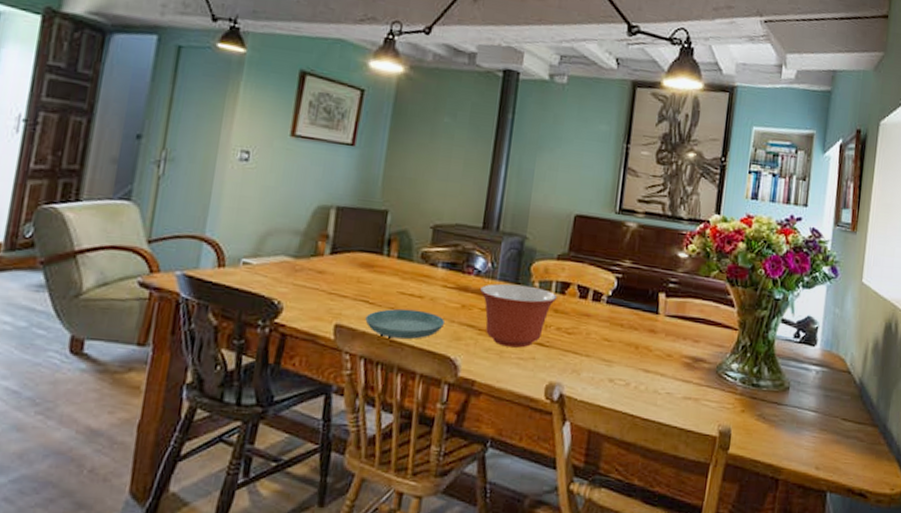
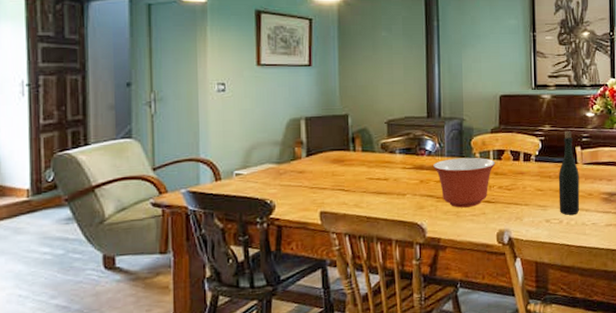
saucer: present [365,308,446,339] -> none [344,190,409,215]
bottle: none [628,271,659,378] -> present [558,131,580,215]

